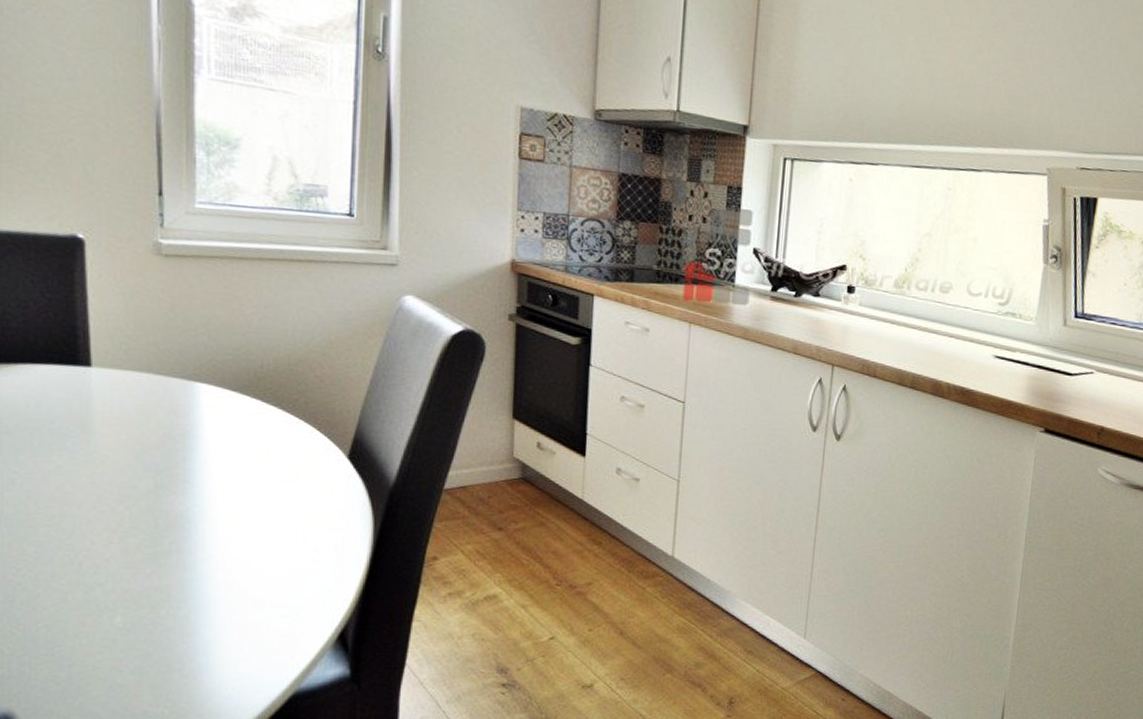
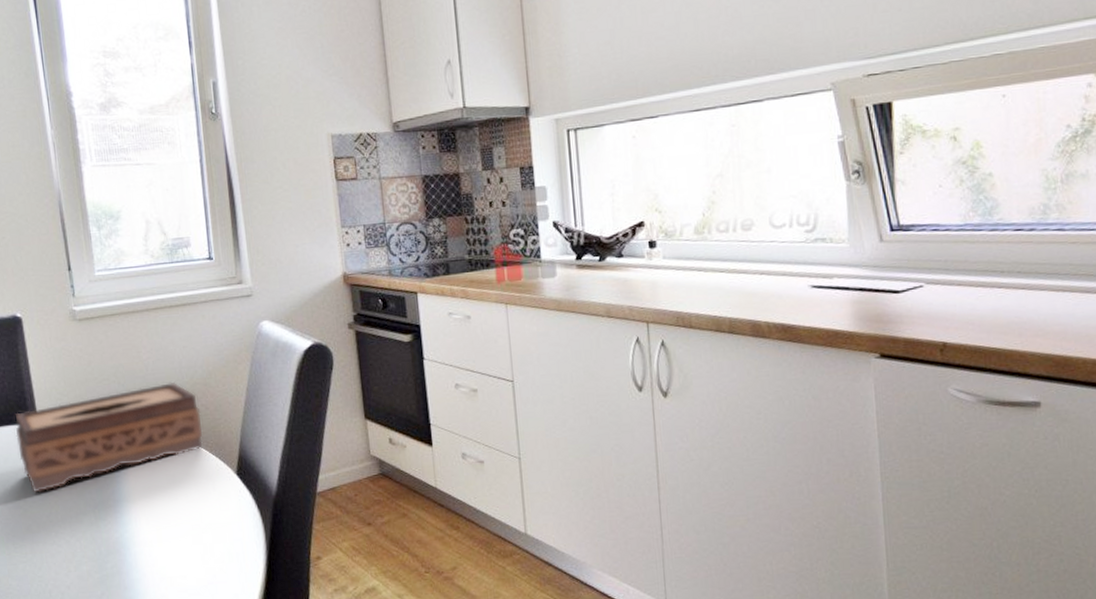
tissue box: none [57,344,313,448] -> present [15,382,203,493]

